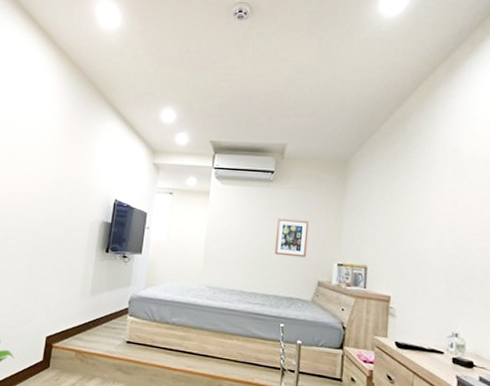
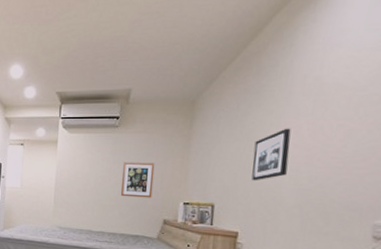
picture frame: none [401,193,435,245] -> present [251,128,291,181]

